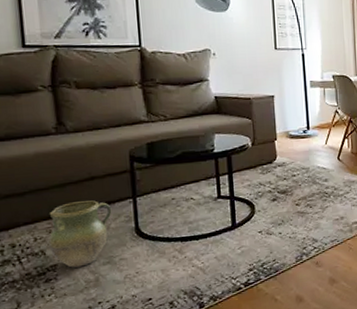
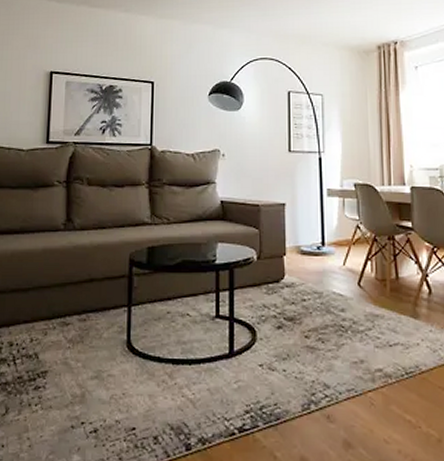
ceramic jug: present [48,200,112,268] -> none [43,304,106,378]

